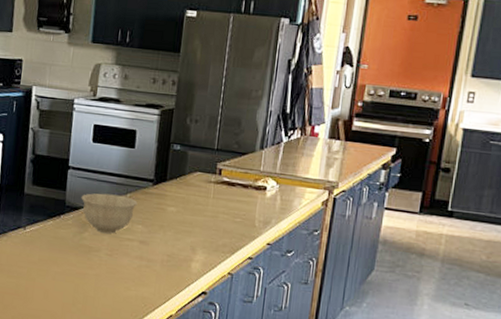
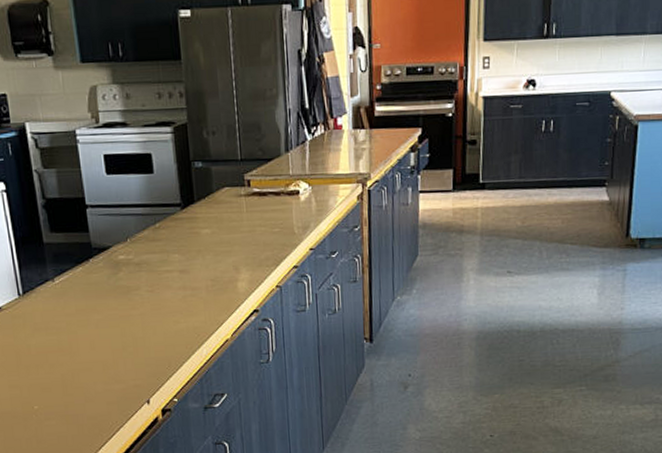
bowl: present [81,193,138,234] -> none [107,226,169,269]

